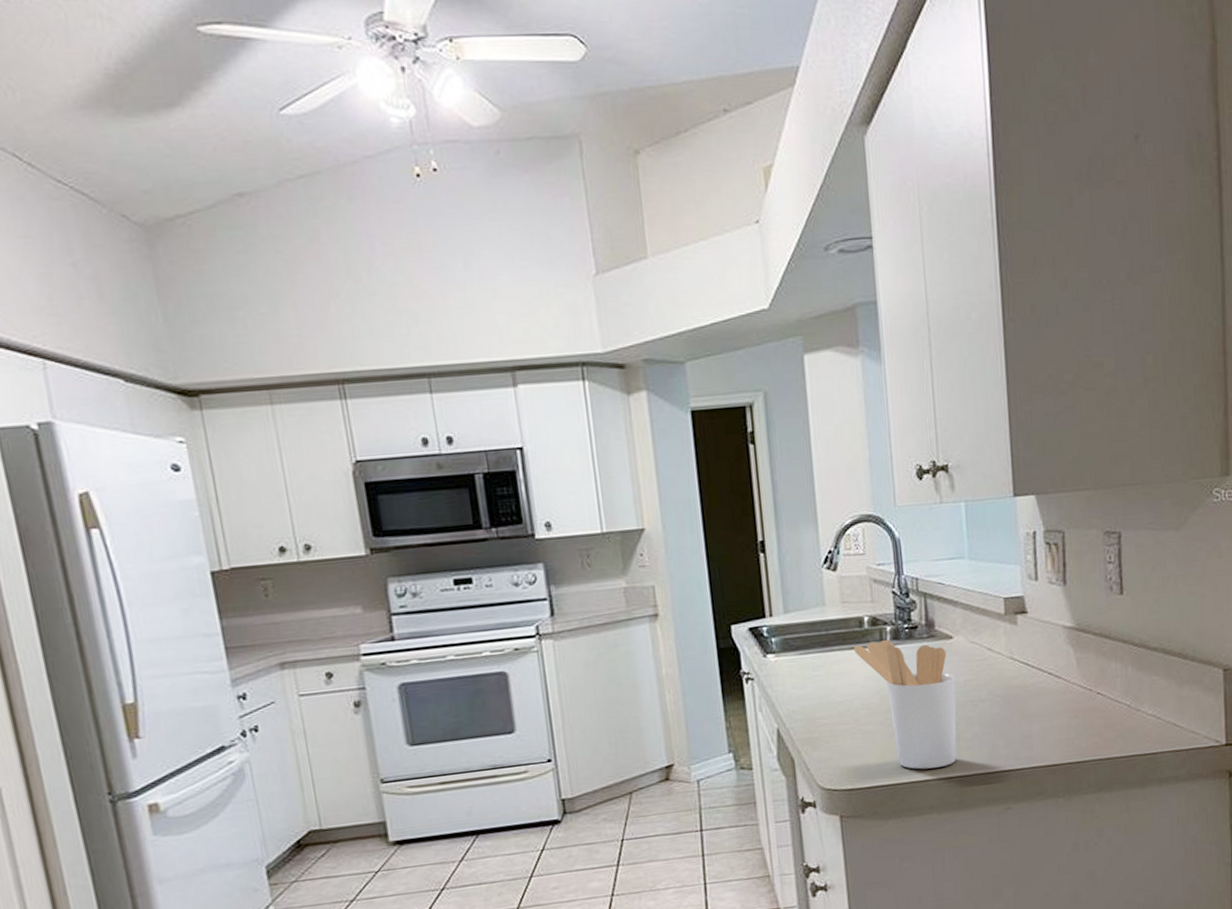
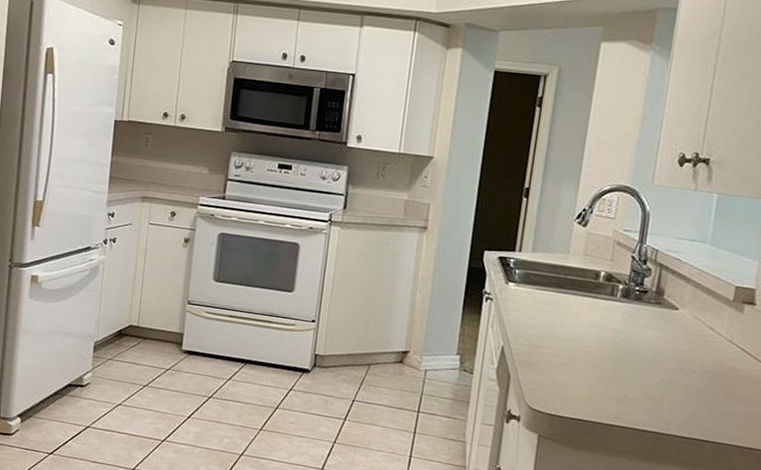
utensil holder: present [853,639,957,770] -> none [585,294,673,420]

